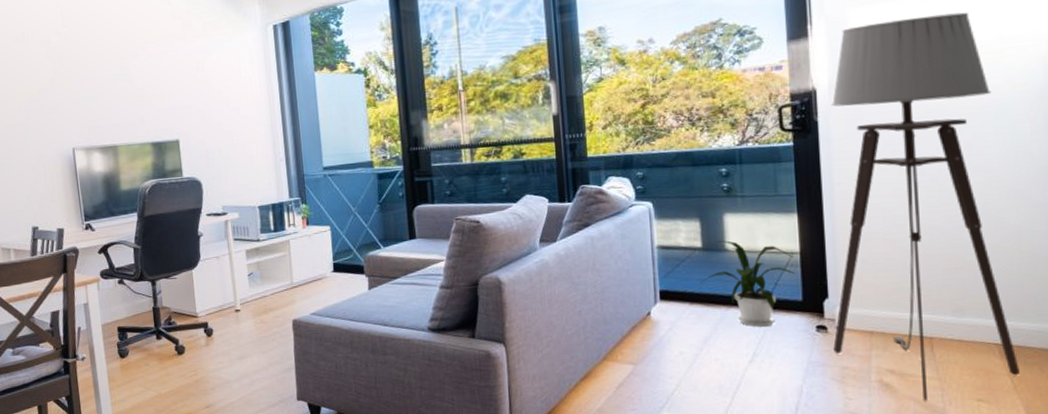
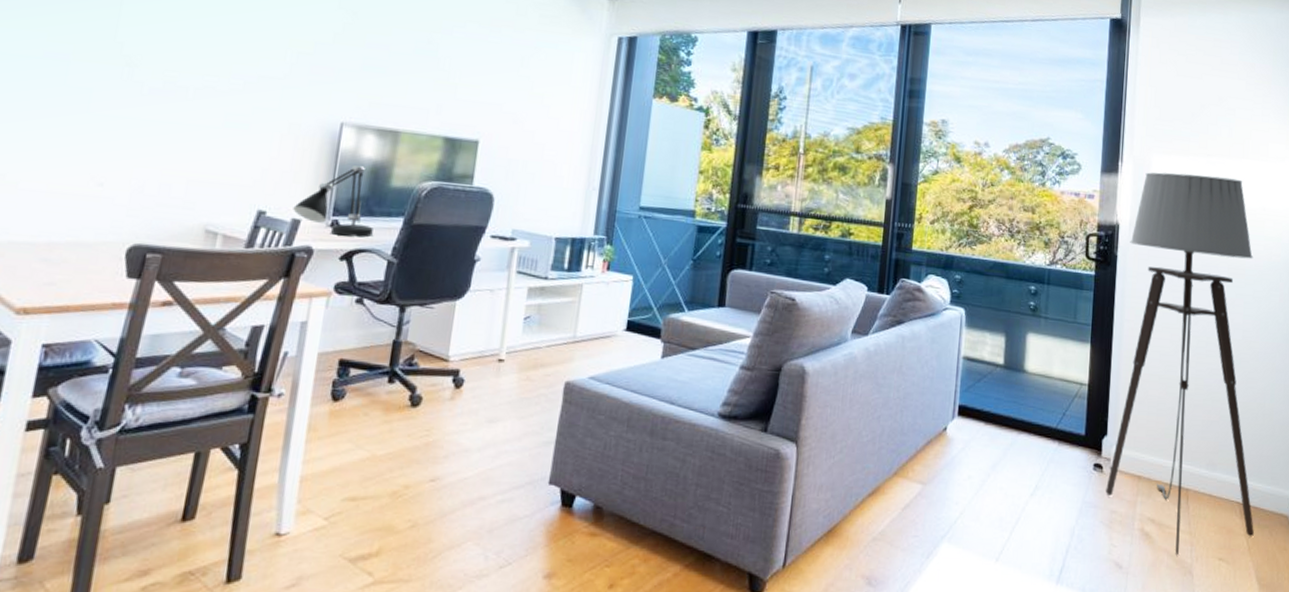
desk lamp: none [56,179,117,235] -> present [293,165,373,237]
house plant: present [701,240,795,327] -> none [998,361,1083,458]

